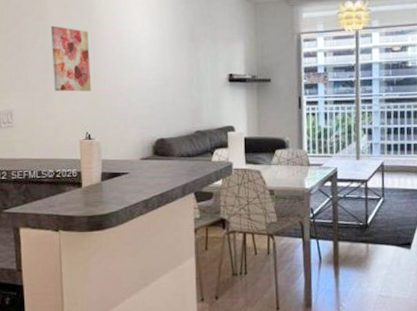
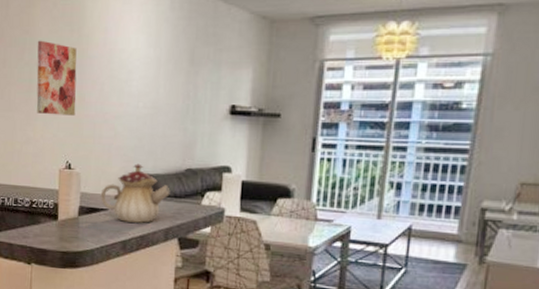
teapot: none [120,129,184,183] -> present [100,163,170,223]

